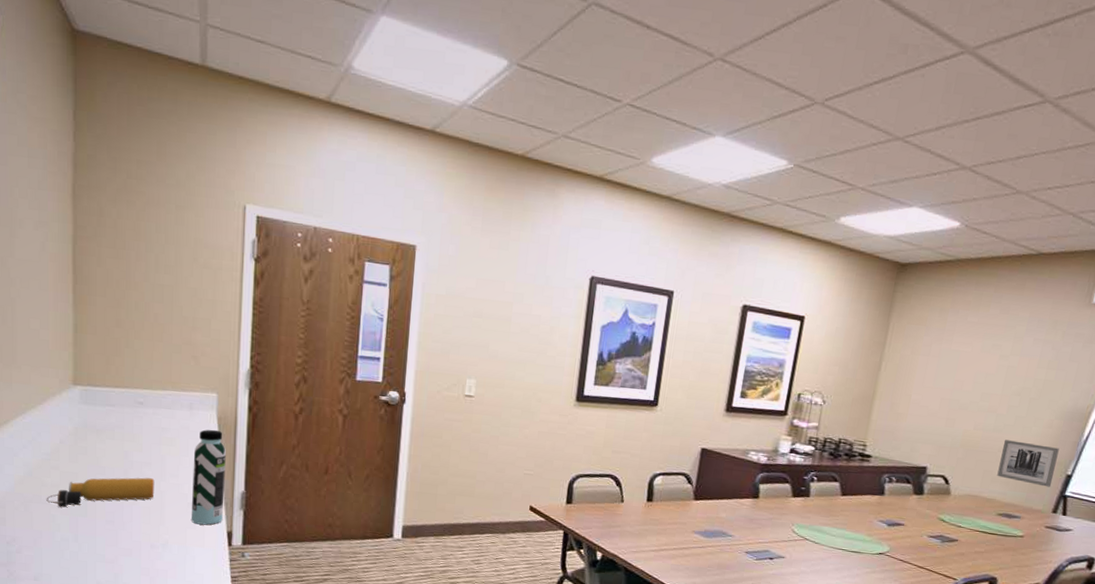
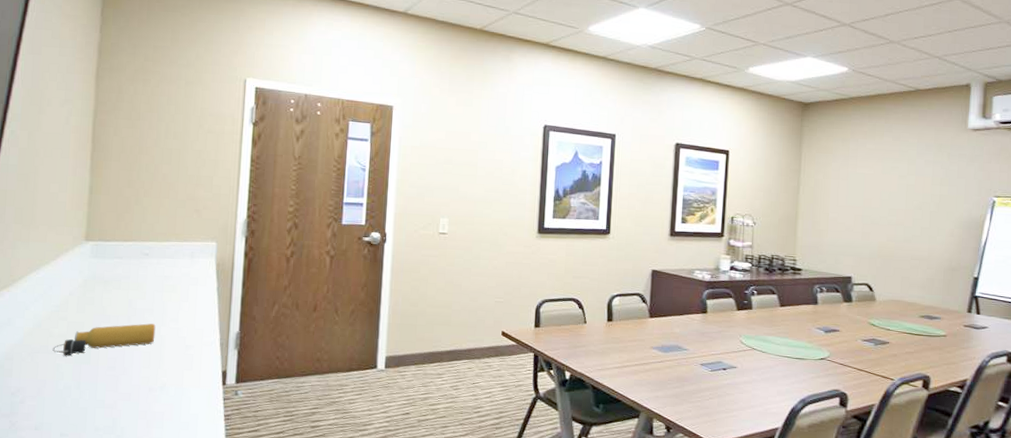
water bottle: present [192,429,226,525] -> none [189,275,223,366]
wall art: present [997,440,1060,487] -> none [914,249,963,289]

